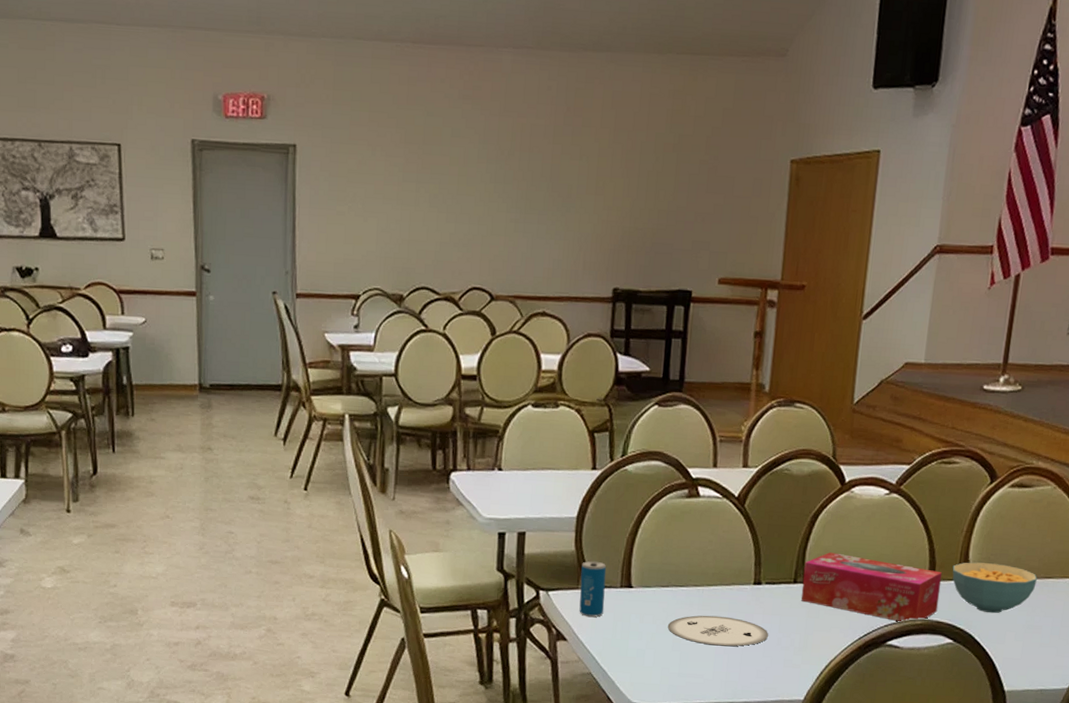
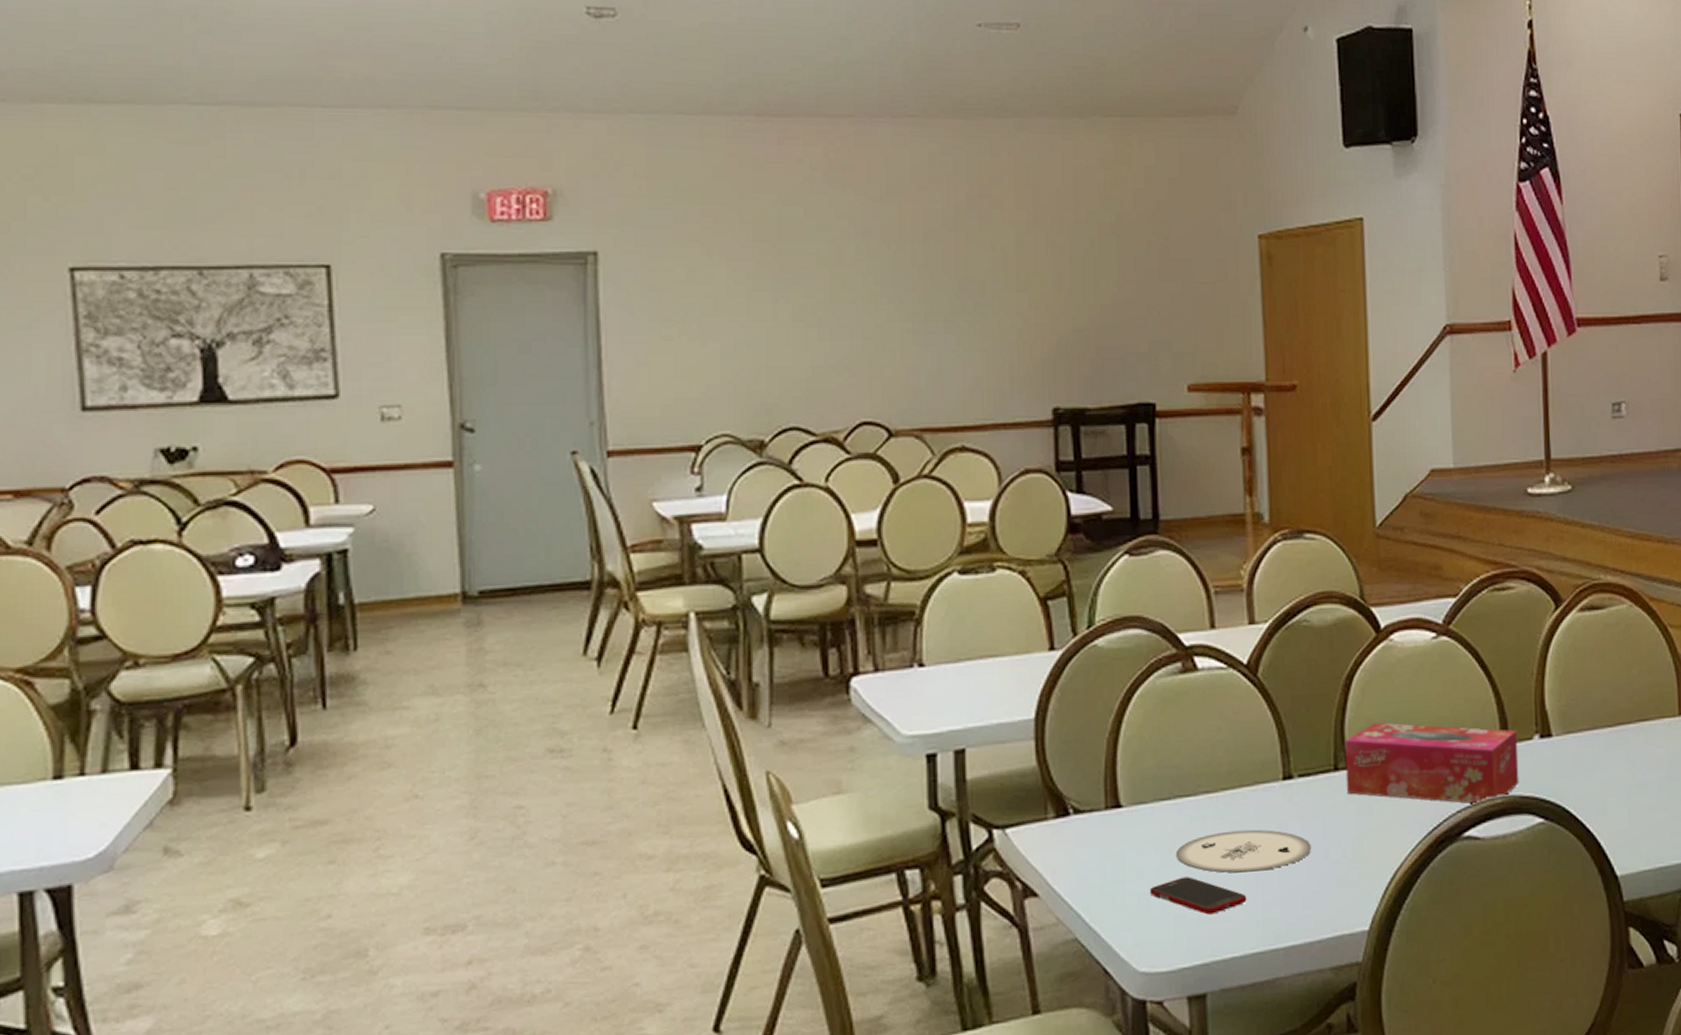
beverage can: present [579,561,607,617] -> none [1048,776,1086,857]
cell phone: none [645,642,716,671] -> present [1149,876,1247,915]
cereal bowl: present [952,562,1037,614] -> none [1528,710,1631,776]

